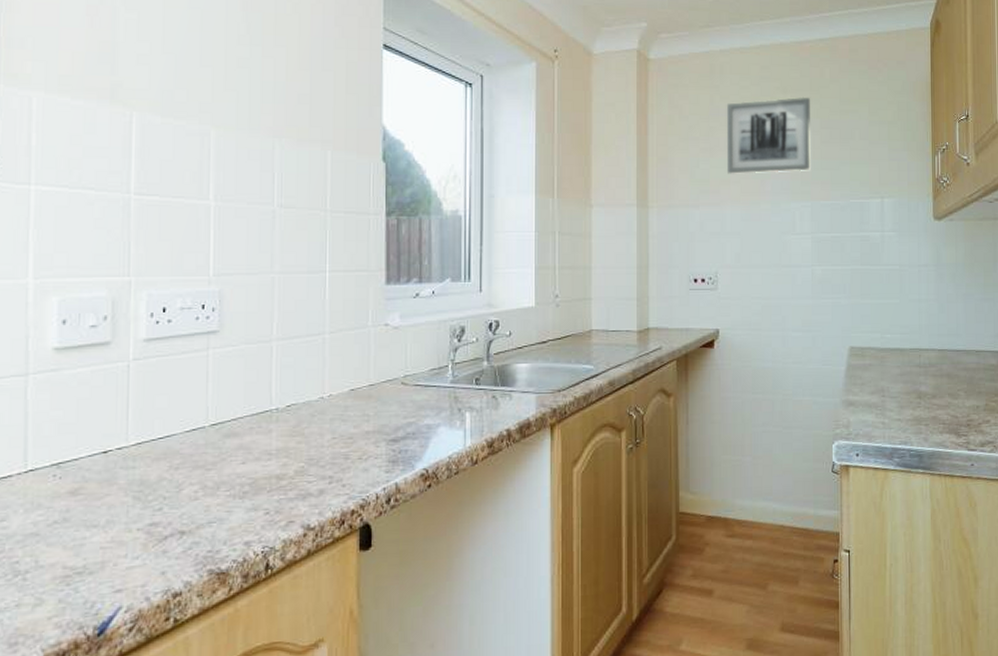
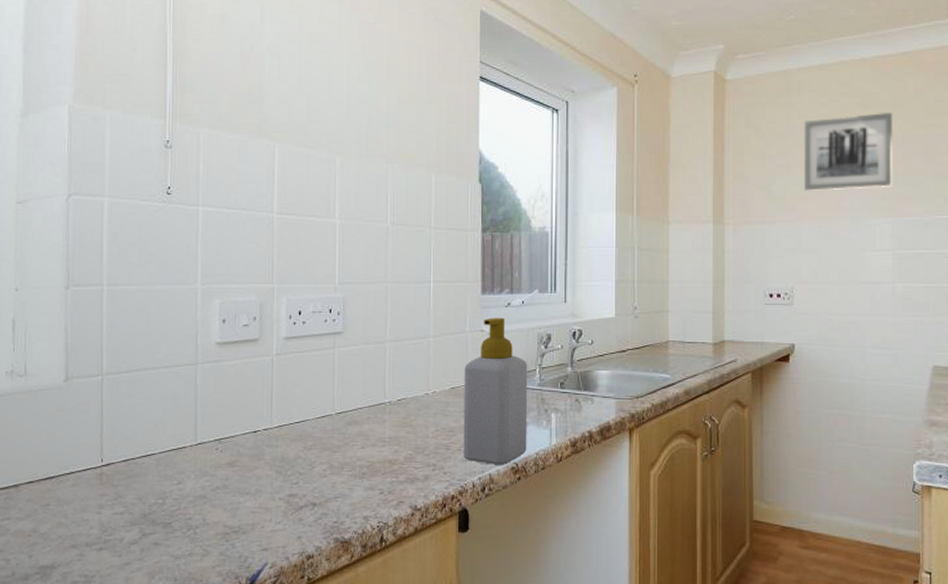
soap bottle: none [365,310,439,472] -> present [463,317,528,465]

